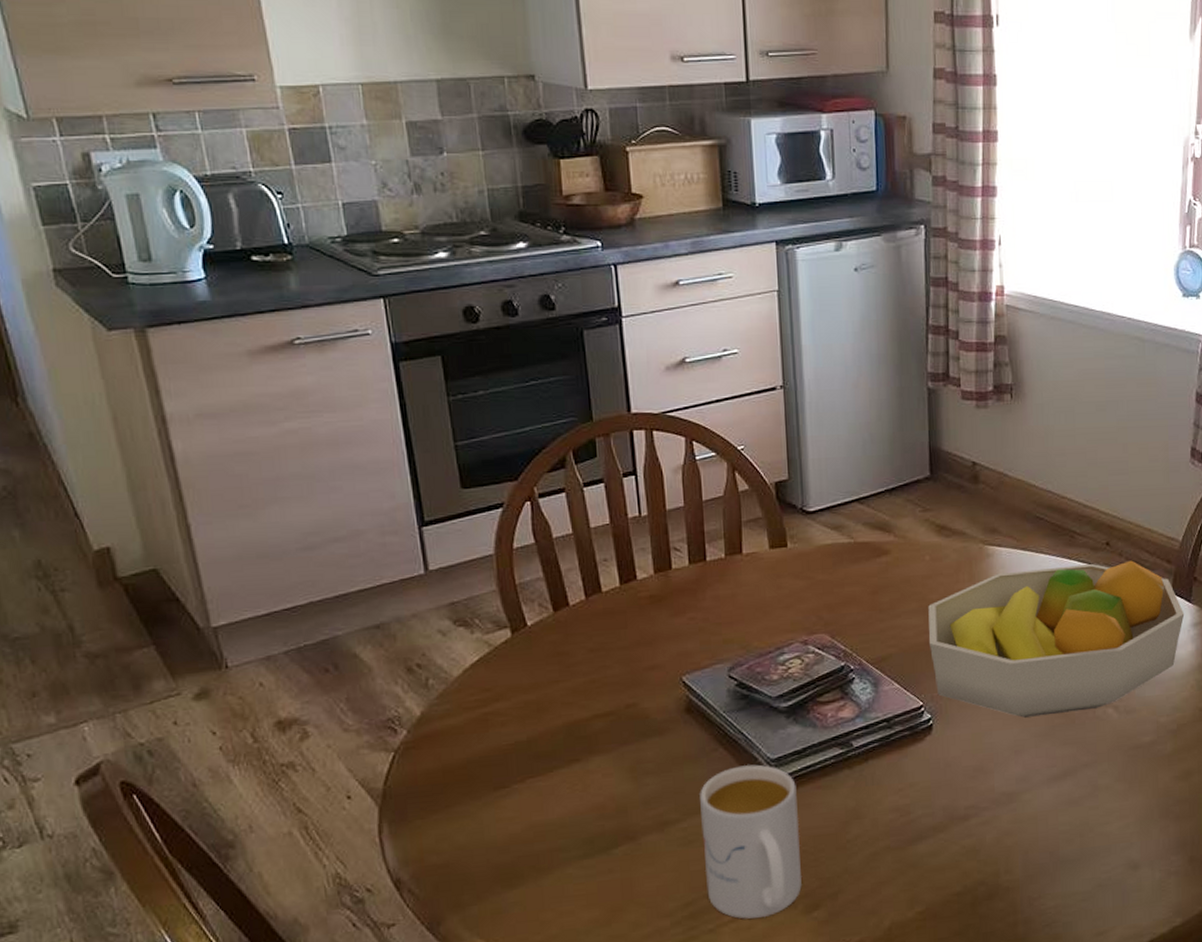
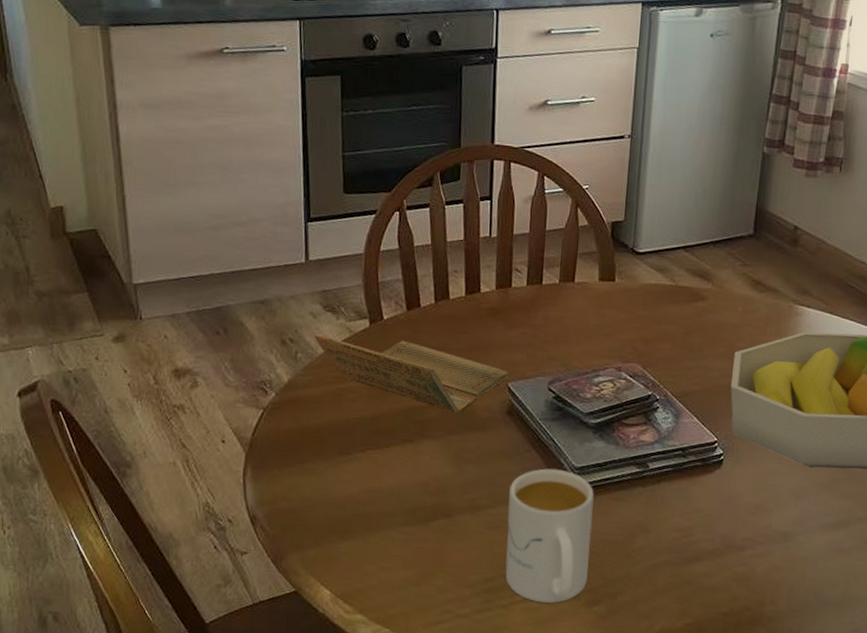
notepad: none [446,646,682,721] -> present [314,334,509,413]

